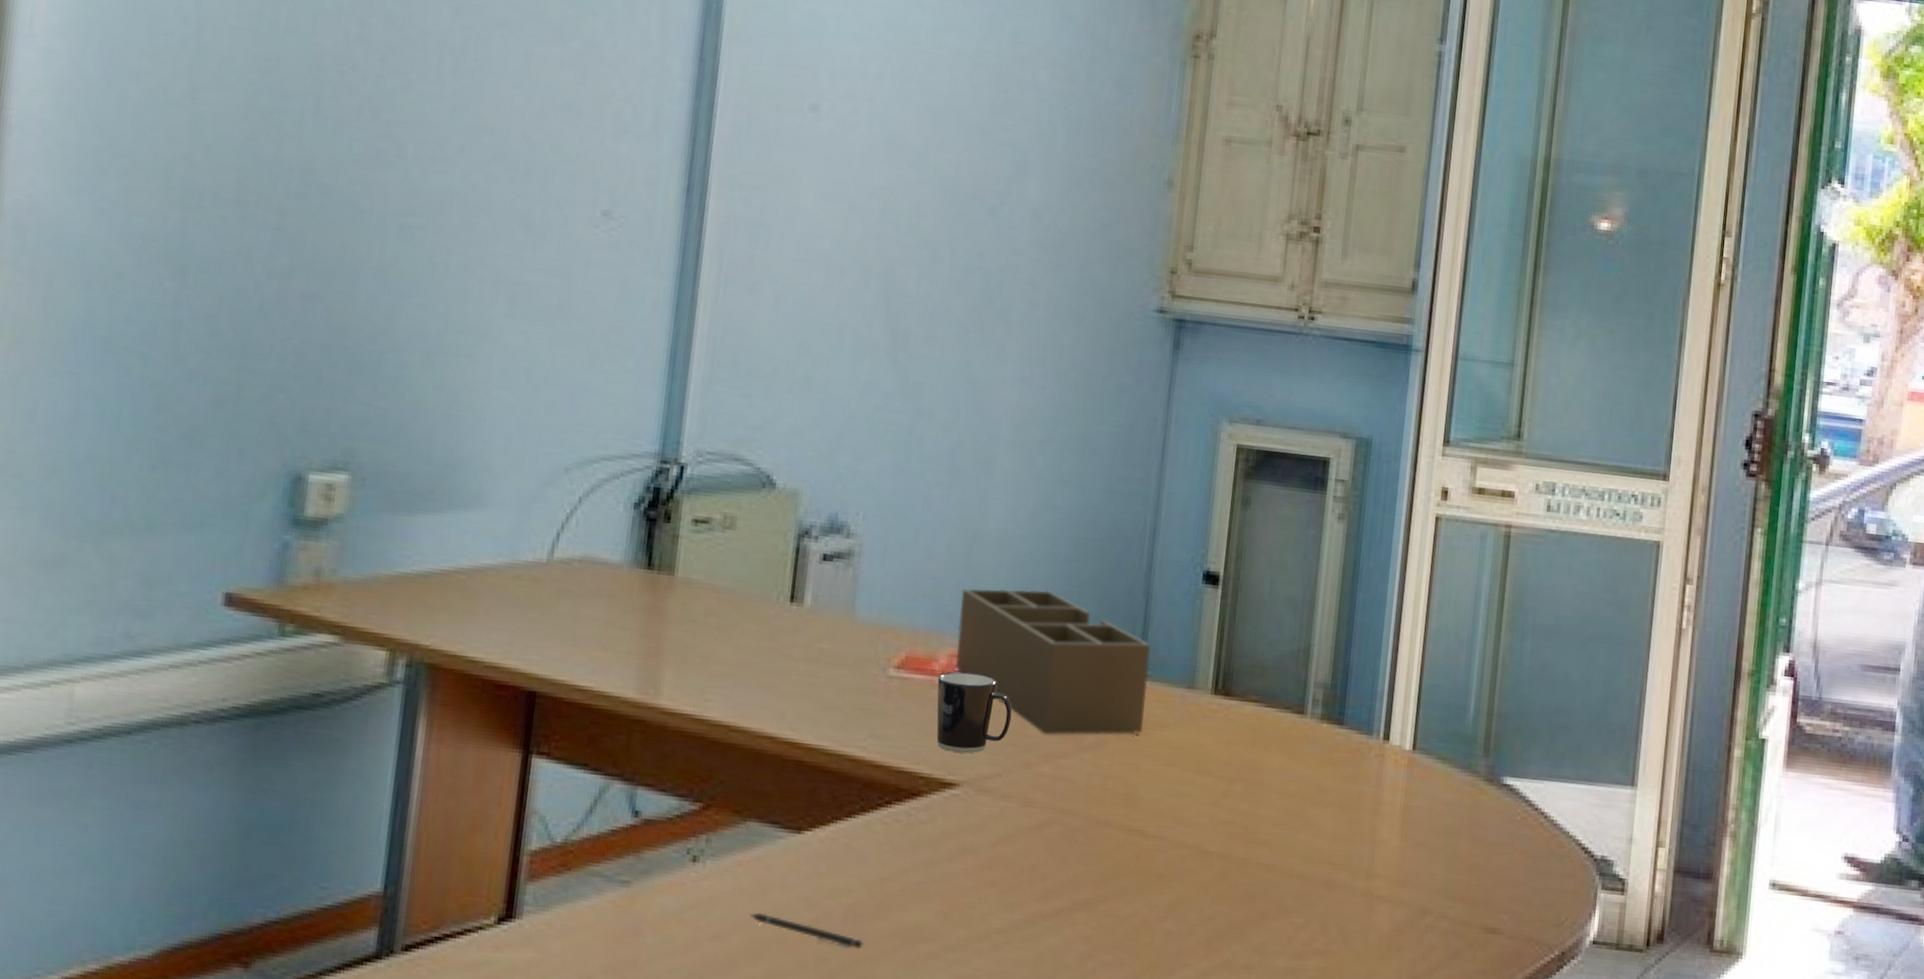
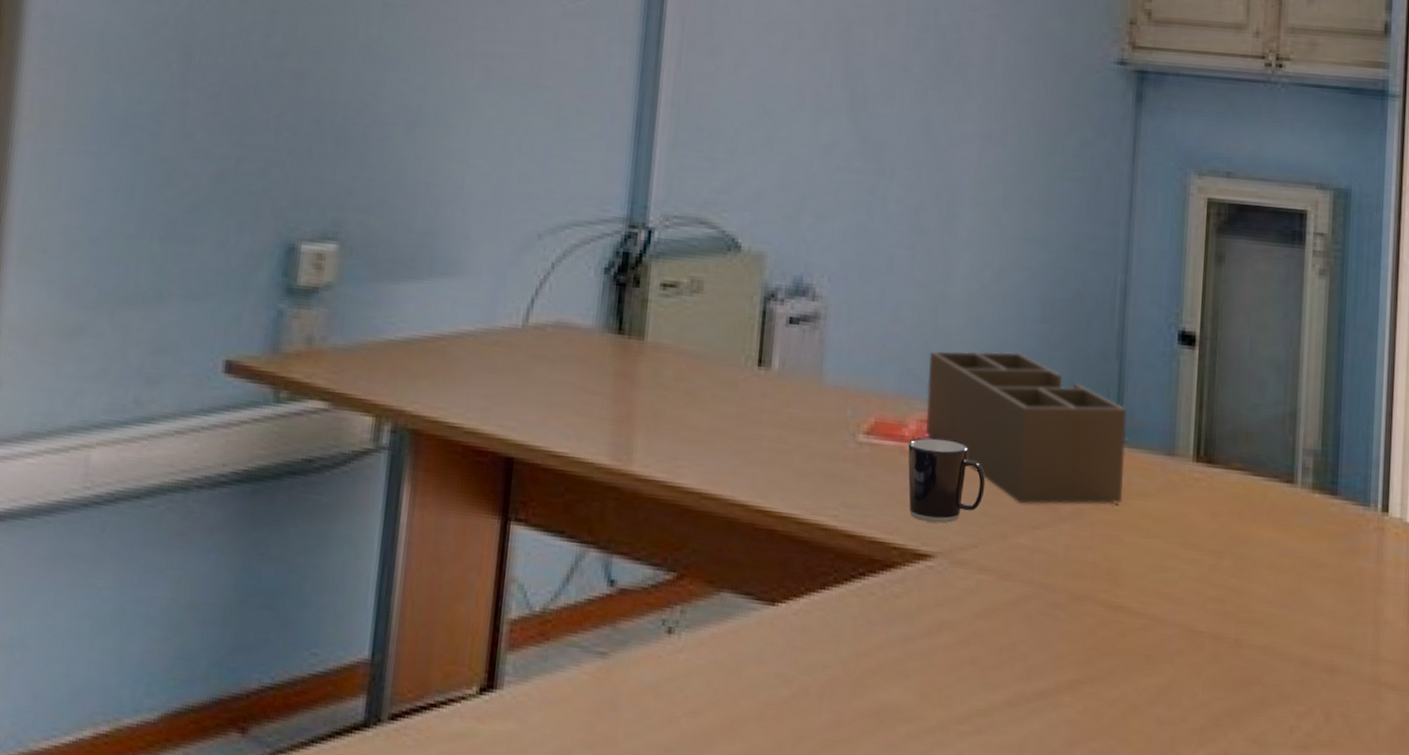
pen: present [750,912,863,950] -> none [726,687,841,729]

